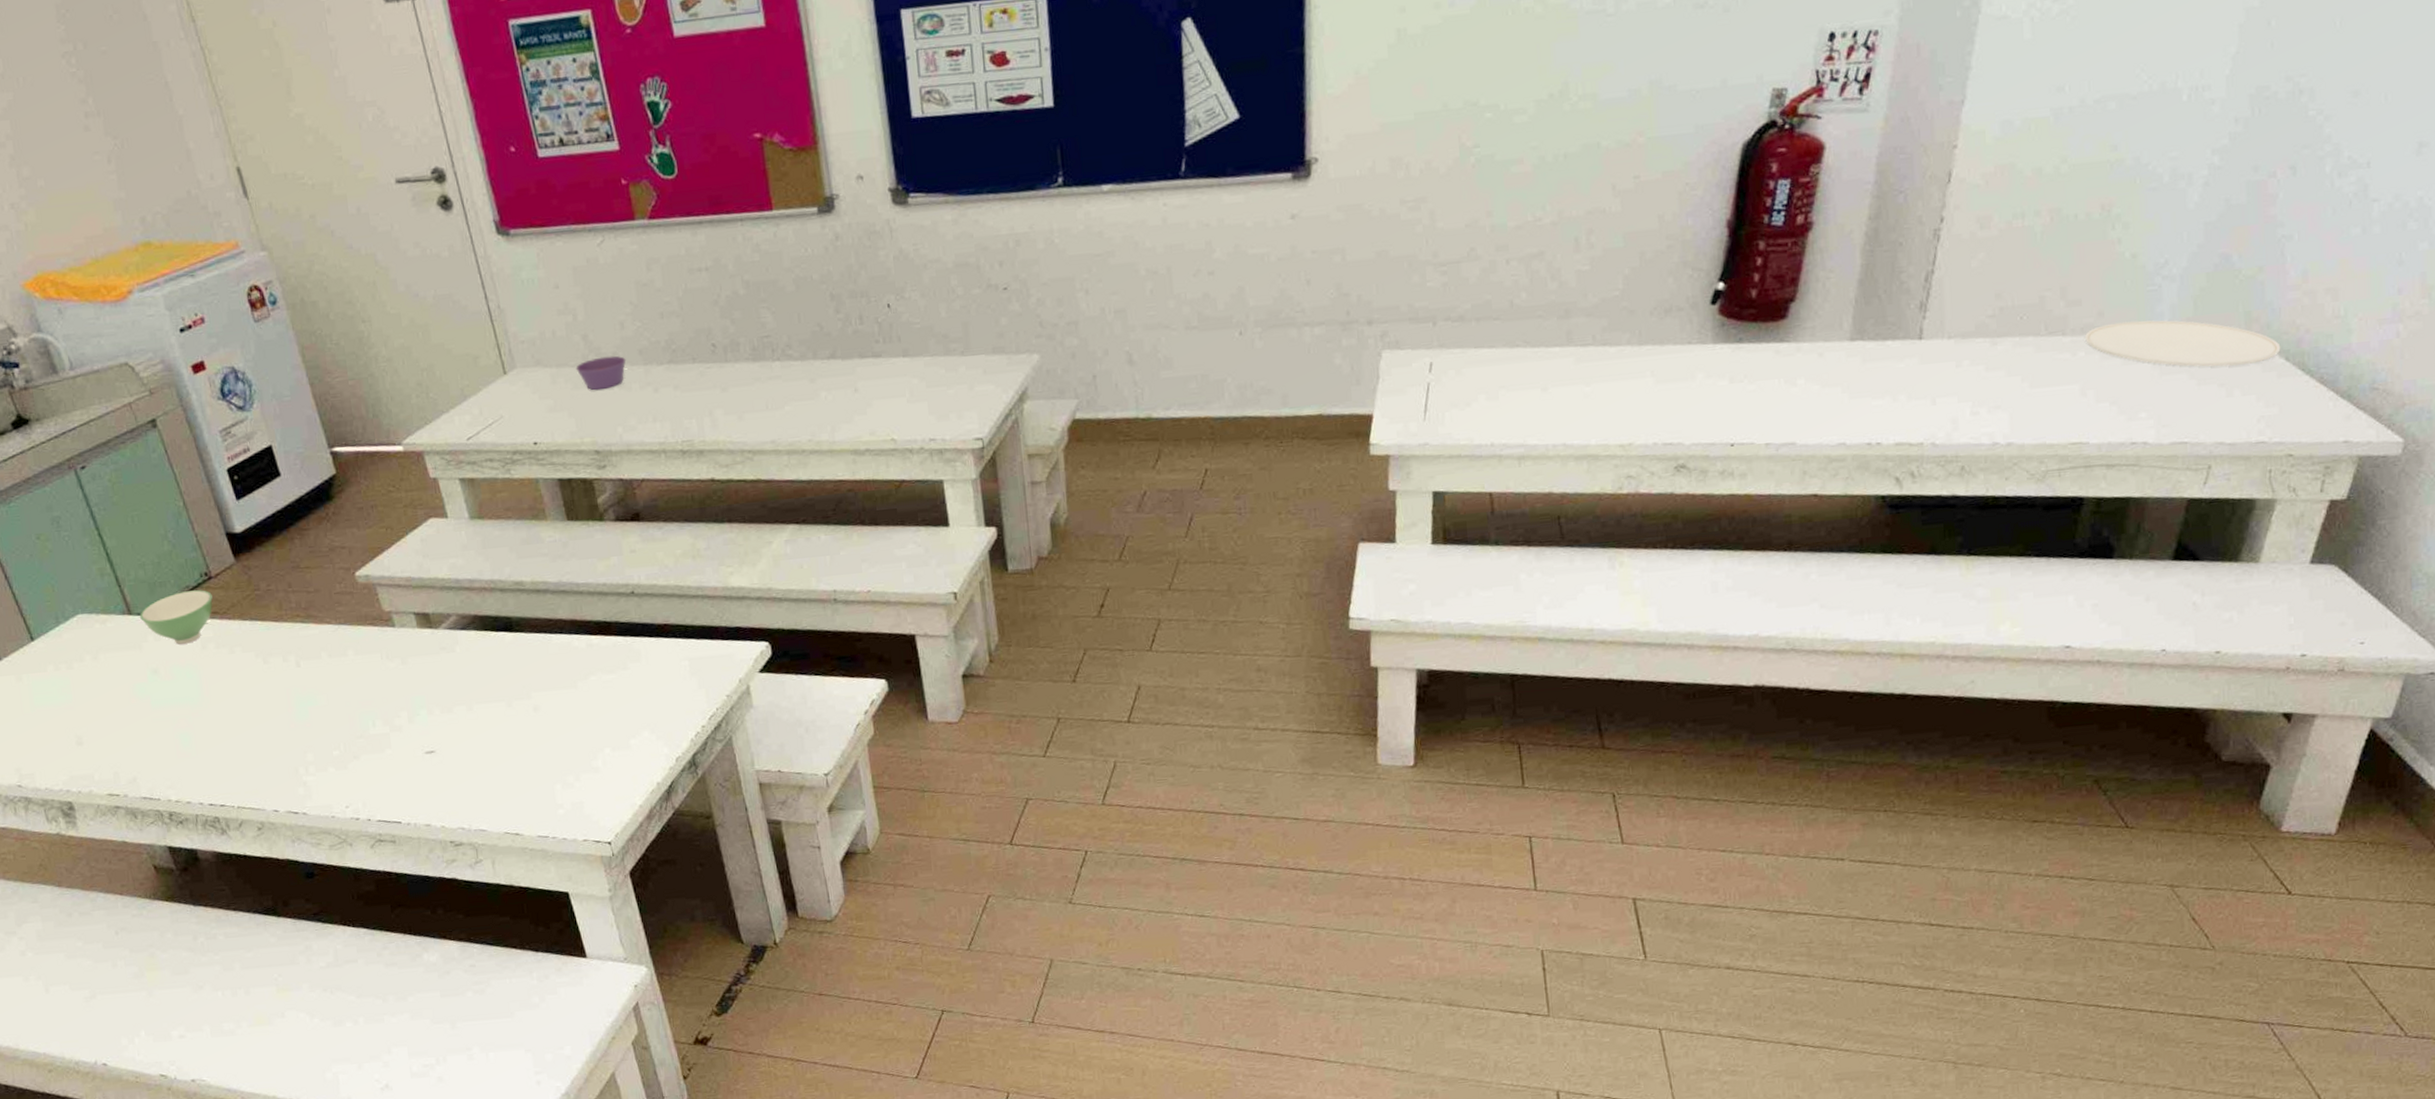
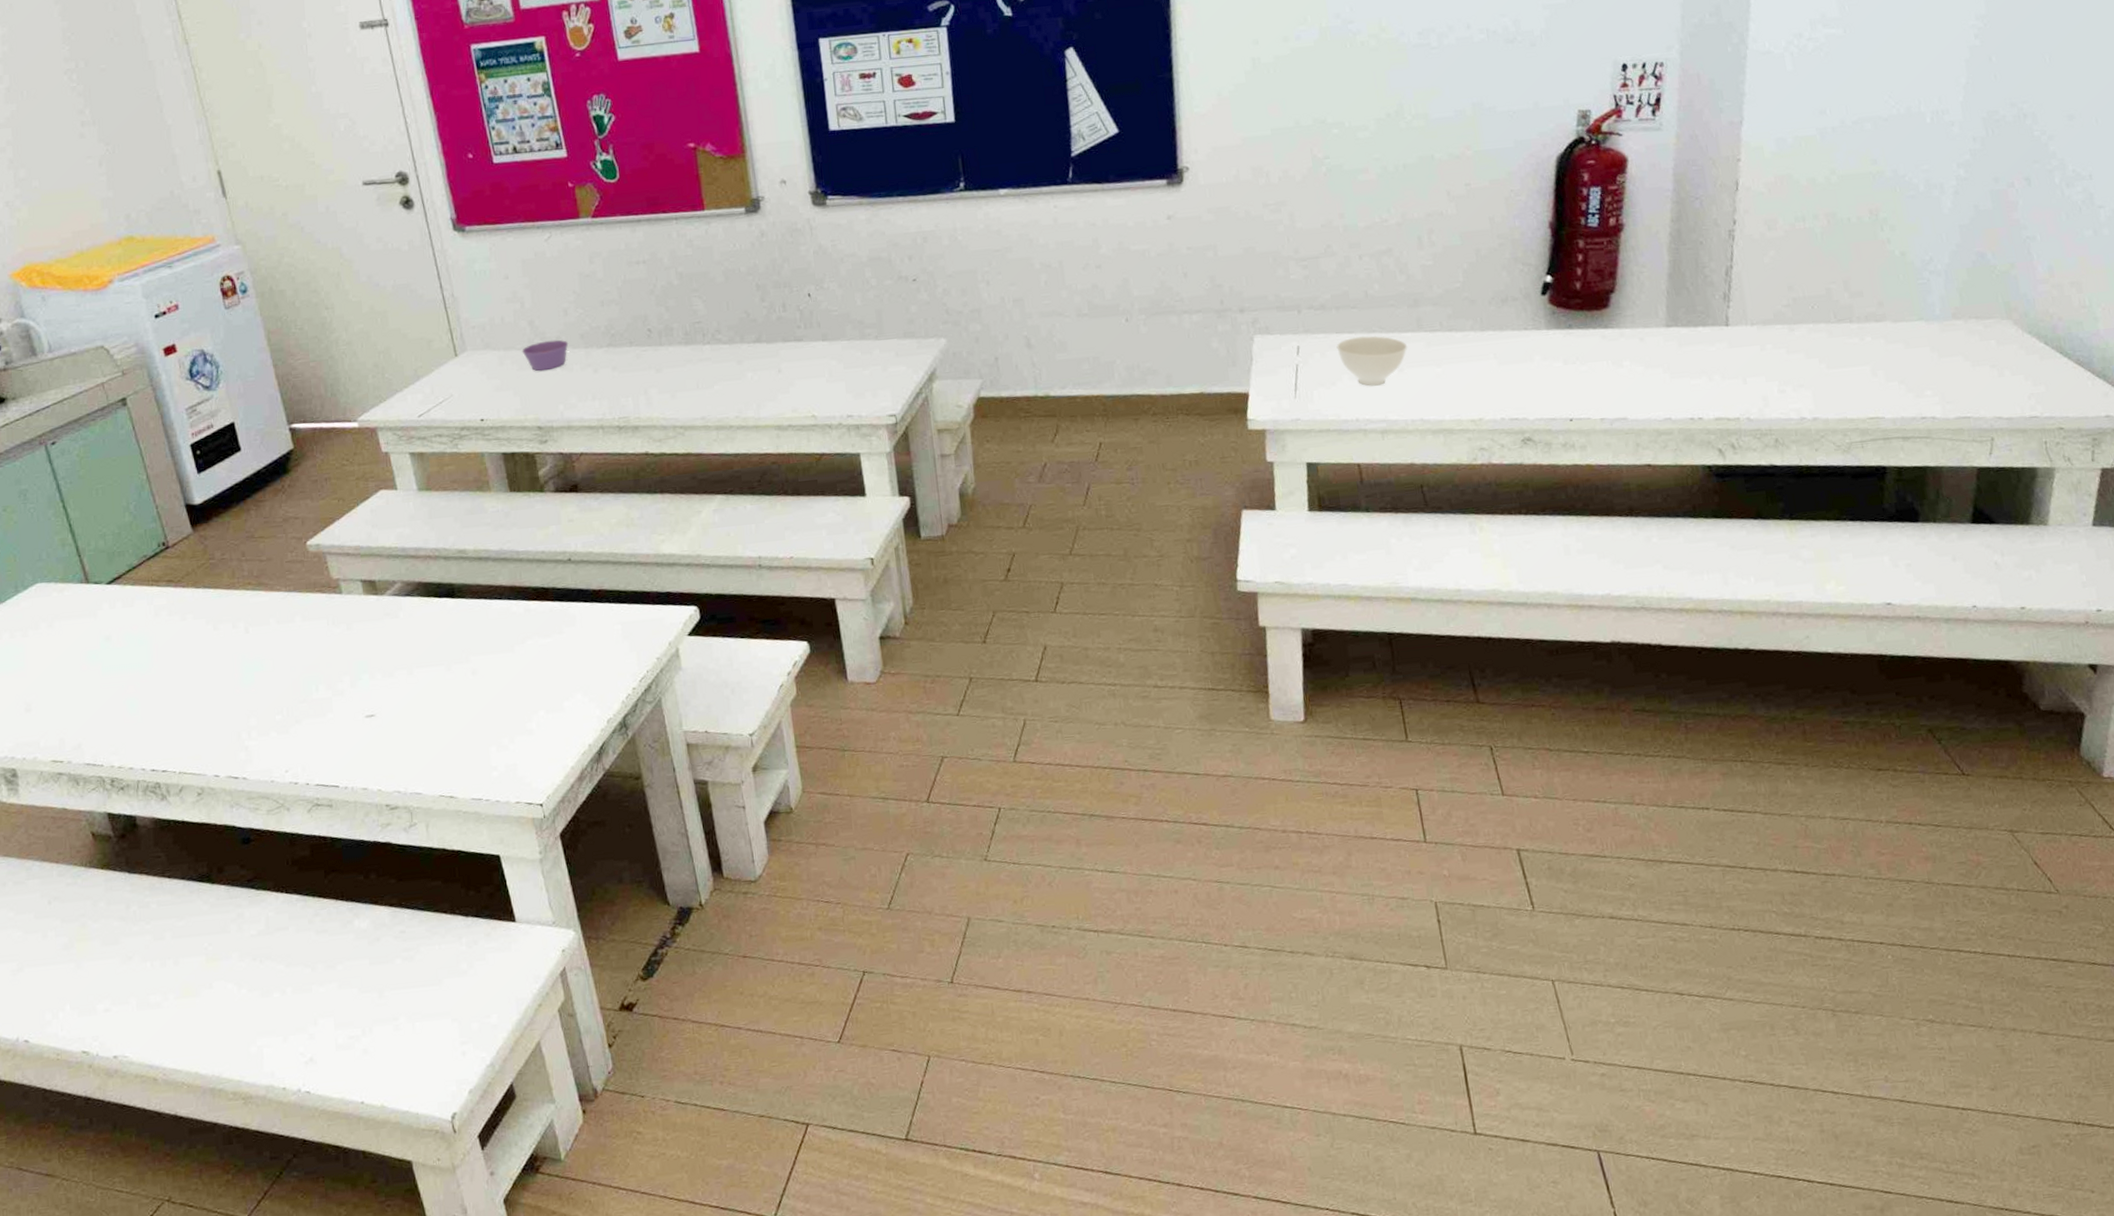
bowl: present [140,590,213,644] -> none [97,559,169,612]
bowl: none [1474,350,1555,407] -> present [1336,335,1408,386]
plate: present [2085,320,2281,367] -> none [1869,309,2040,350]

